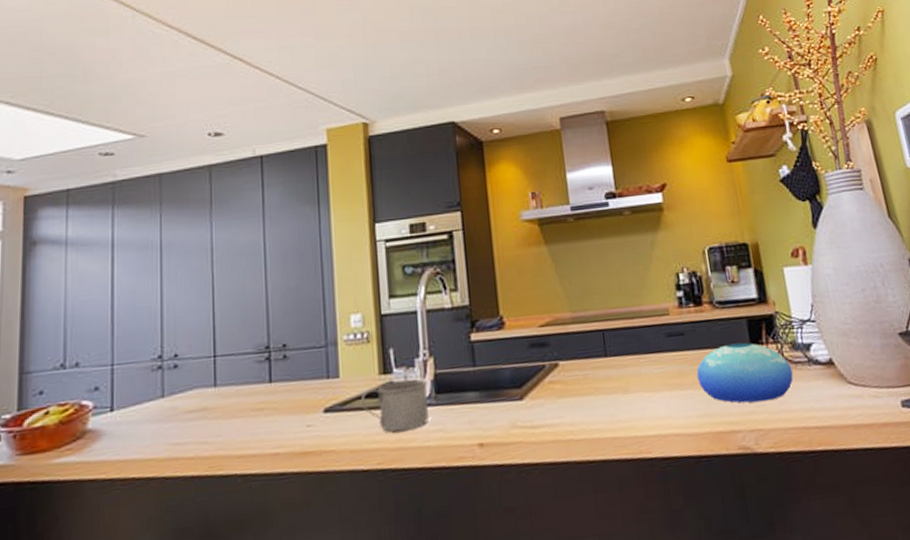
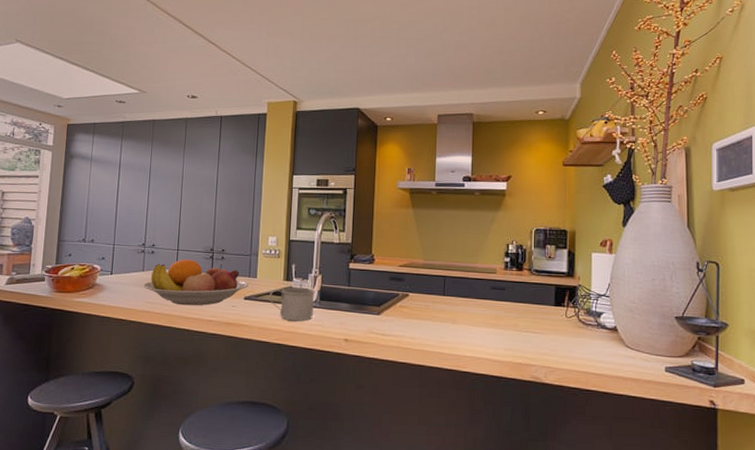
fruit bowl: none [165,366,329,440] -> present [143,259,249,306]
bowl: present [696,342,794,403] -> none [509,302,583,348]

